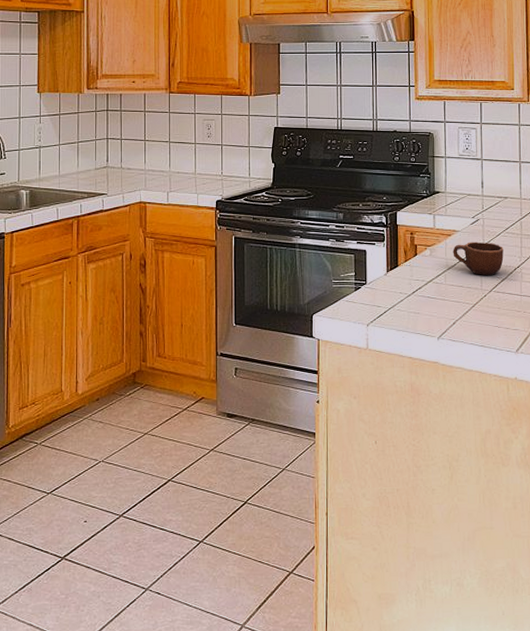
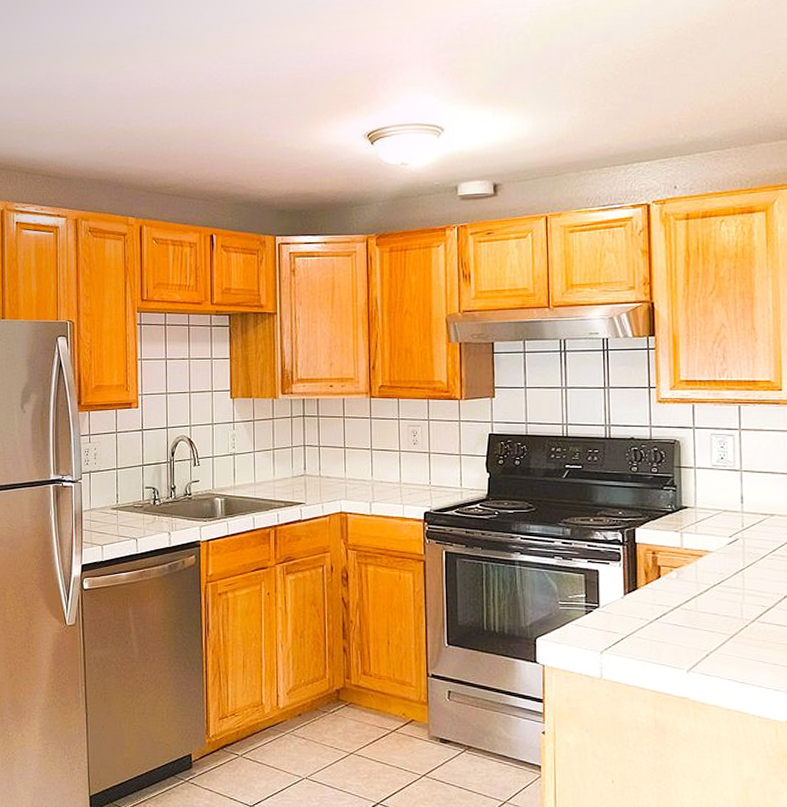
mug: present [453,242,504,275] -> none [705,564,770,603]

